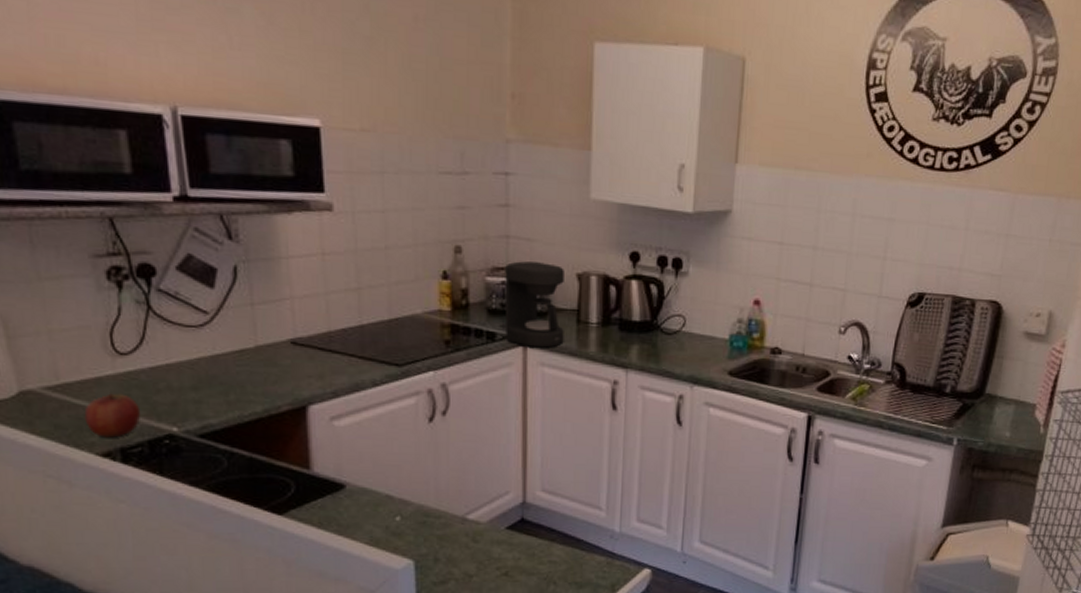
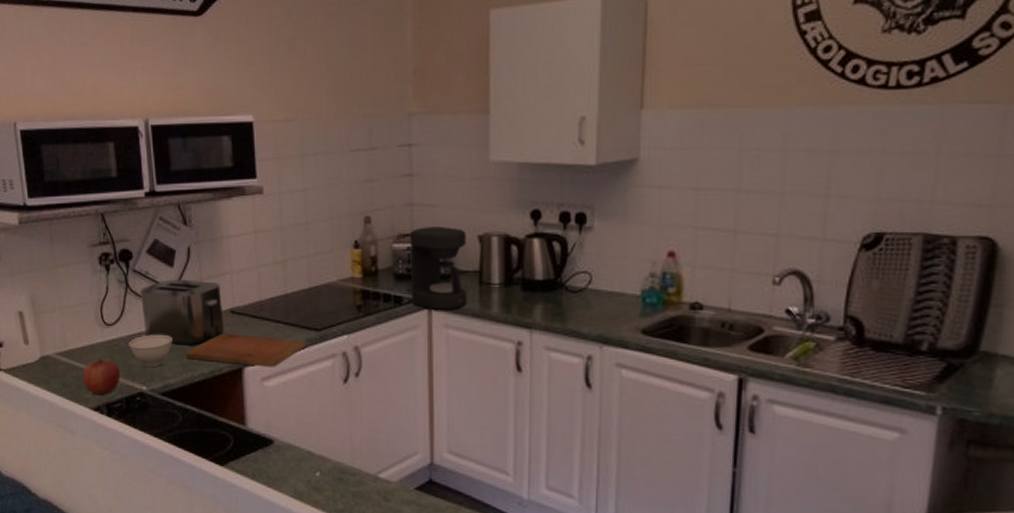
bowl: none [152,366,214,406] -> present [129,334,172,368]
toaster: none [169,302,282,381] -> present [141,279,224,346]
cutting board: none [231,367,385,407] -> present [185,333,306,368]

